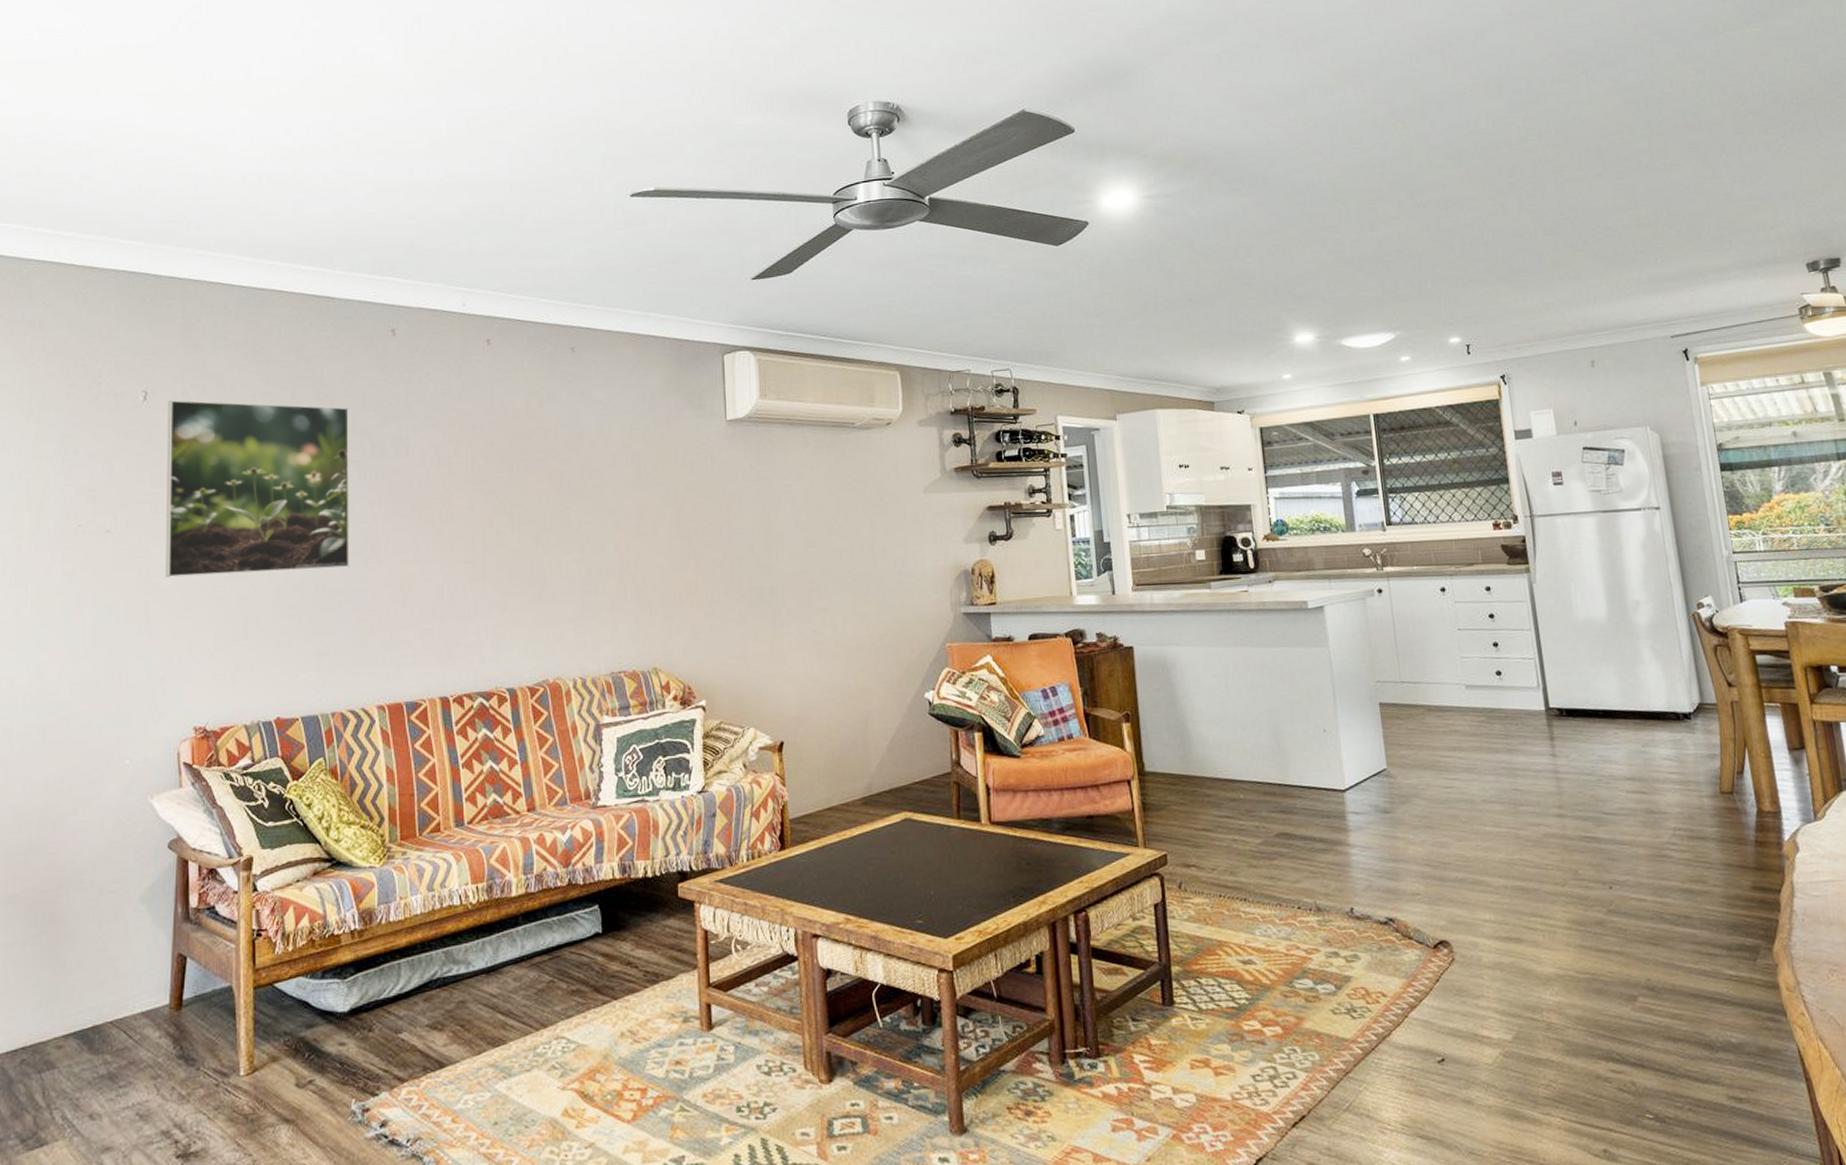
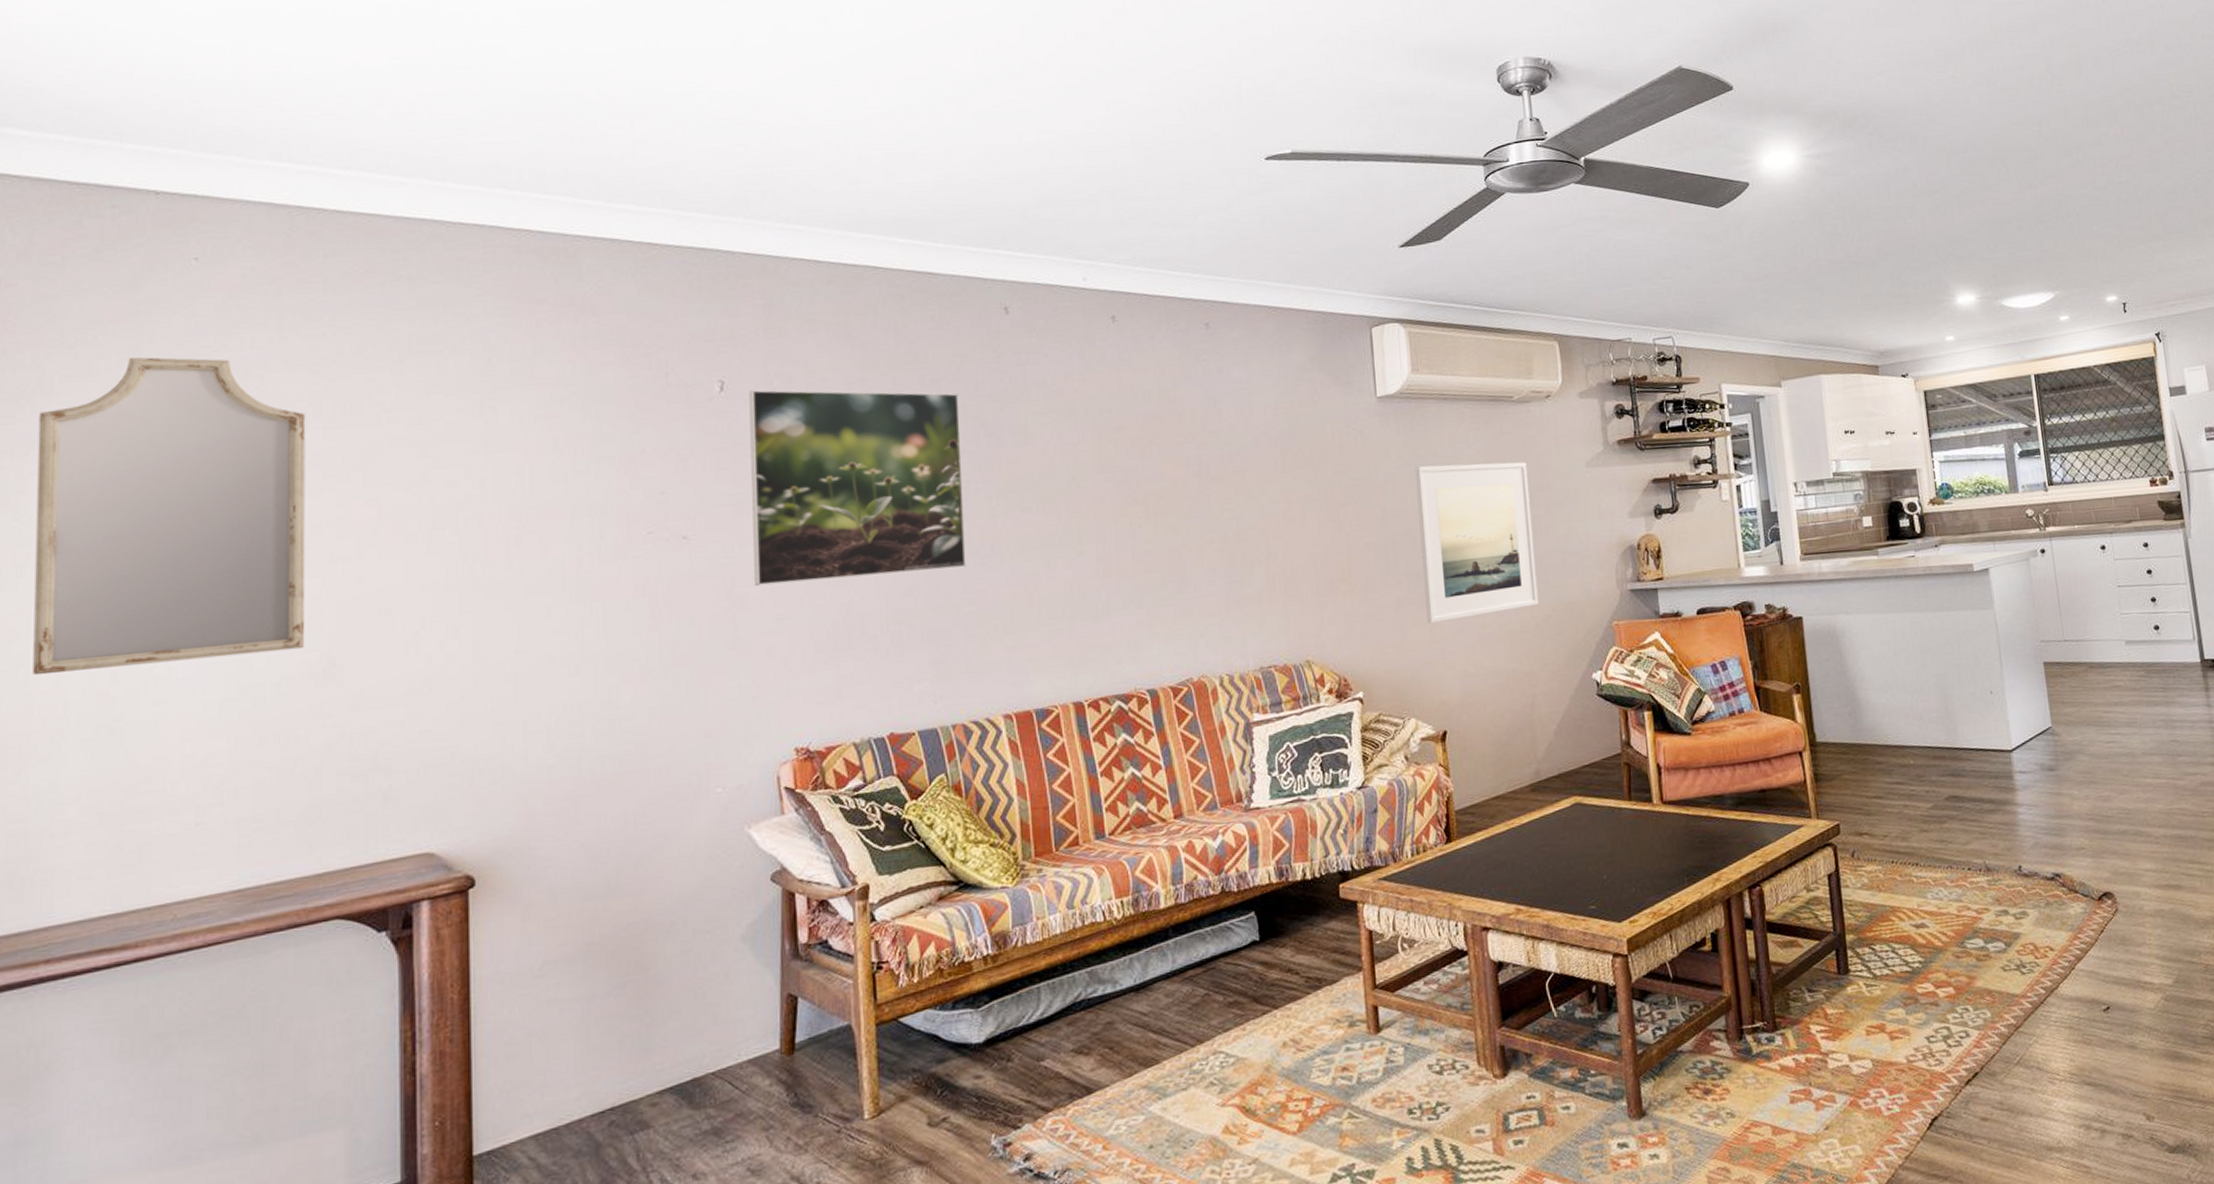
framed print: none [761,486,875,638] -> present [1415,462,1539,624]

